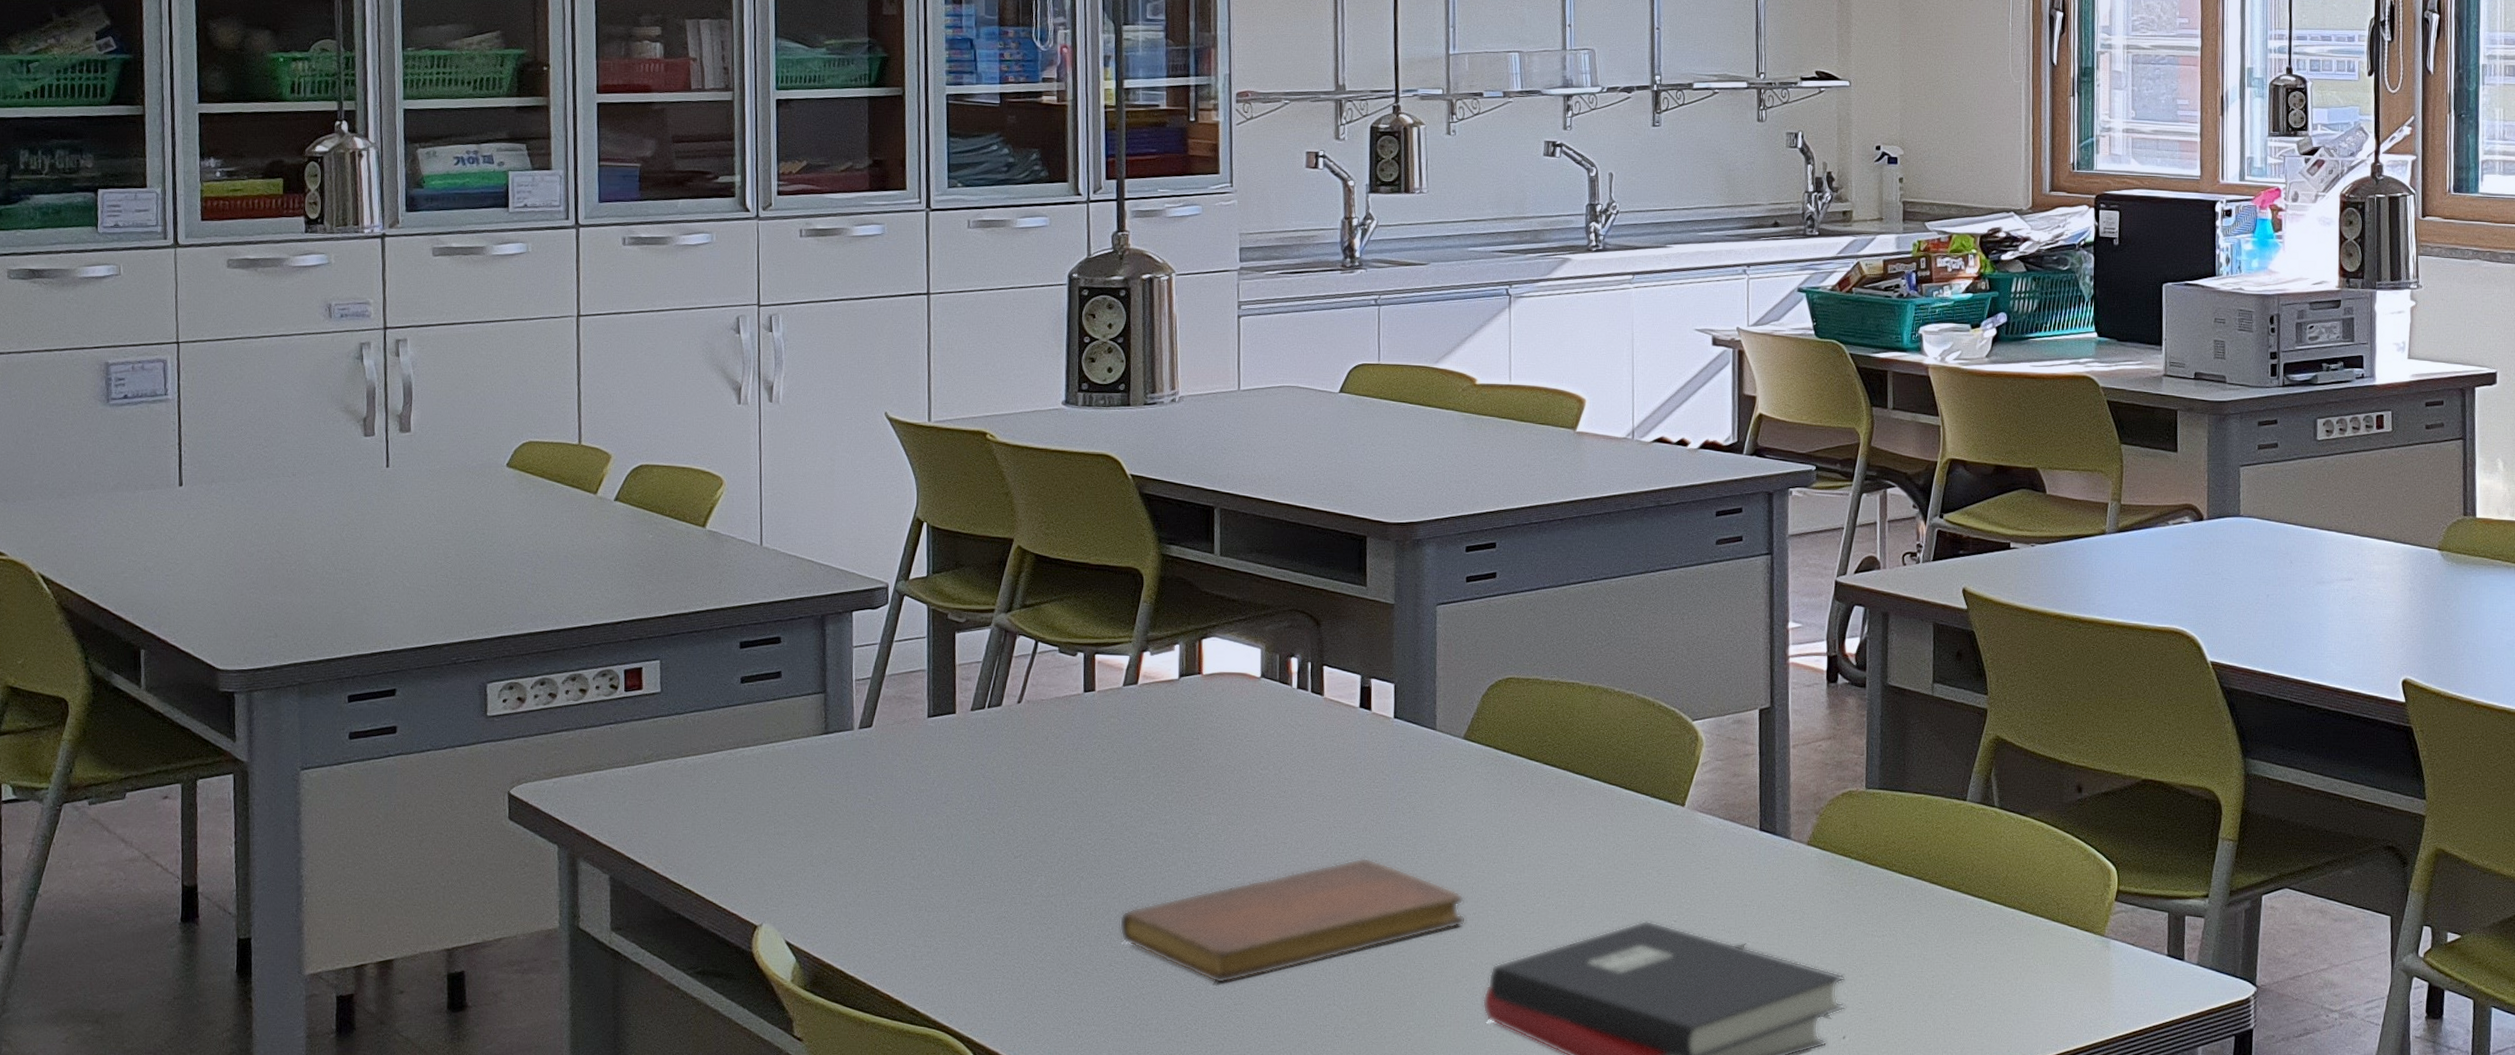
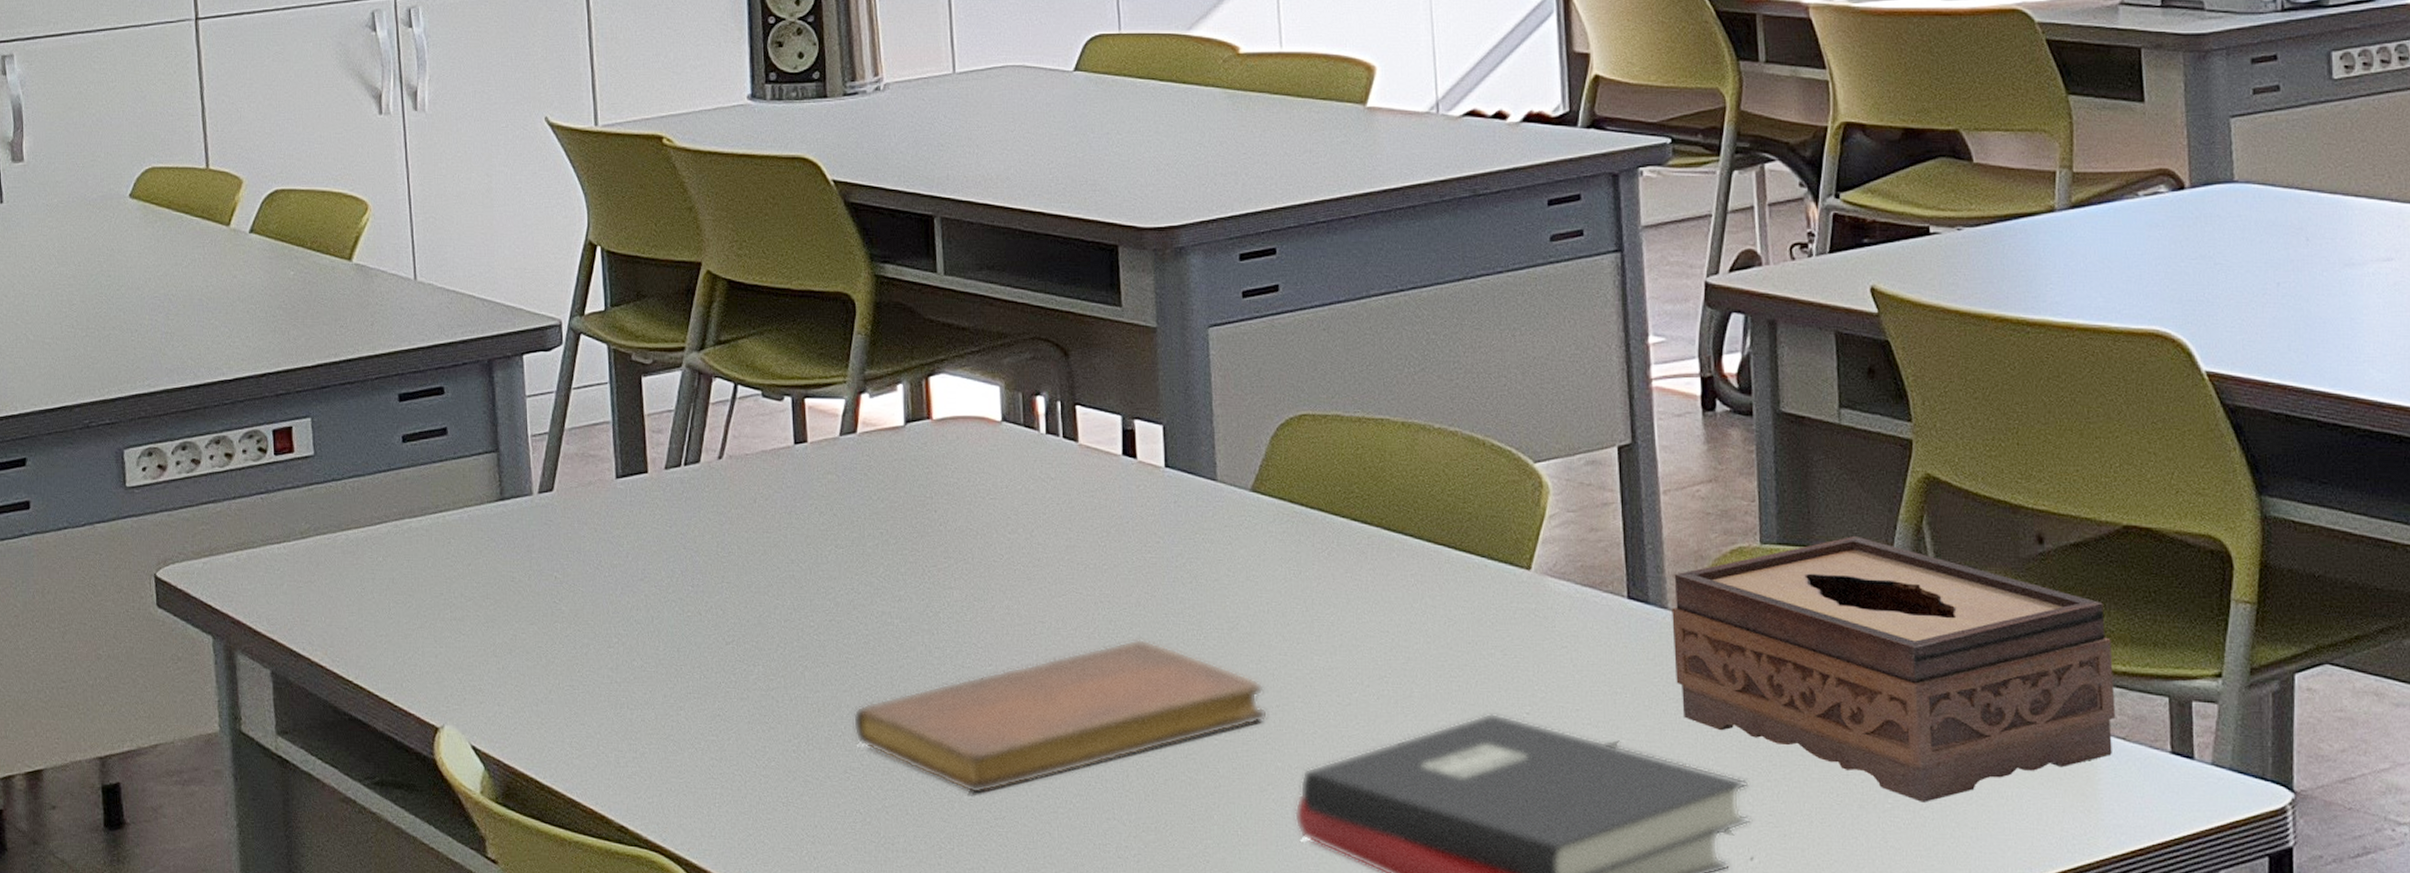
tissue box: none [1793,783,2128,993] -> present [1672,535,2116,802]

